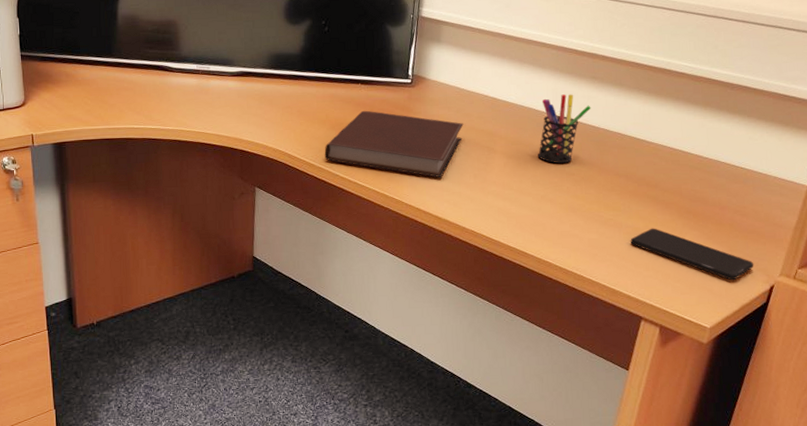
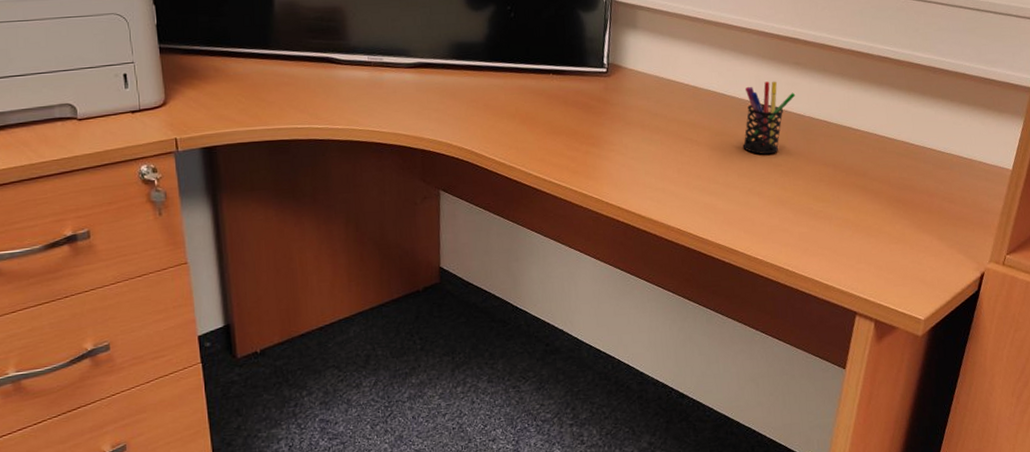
notebook: present [324,110,464,178] -> none [515,102,665,174]
smartphone: present [630,228,754,281] -> none [841,218,964,270]

